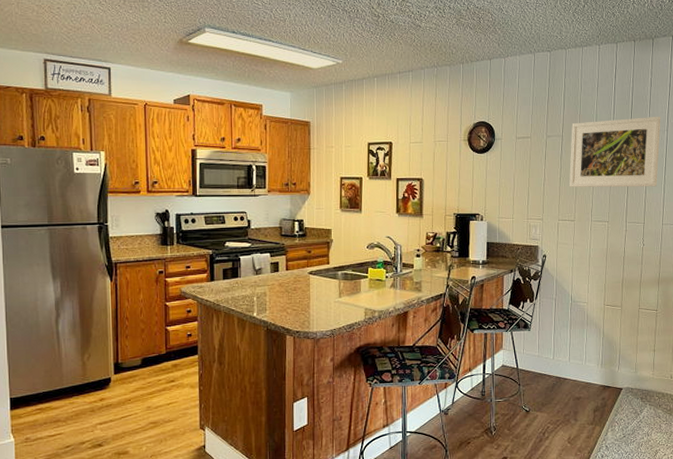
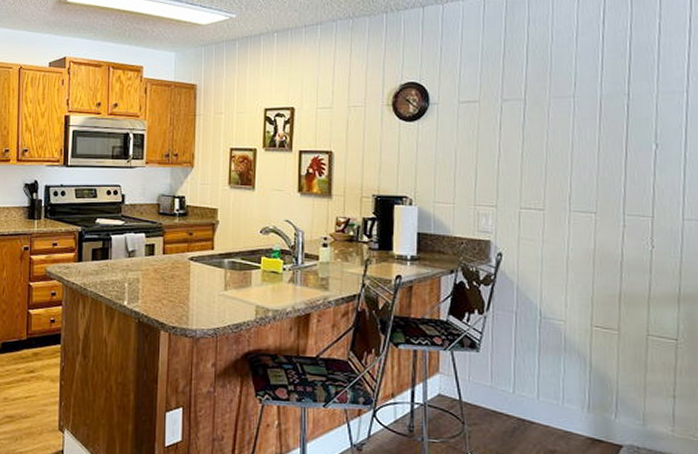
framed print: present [569,116,661,188] -> none [536,72,677,168]

